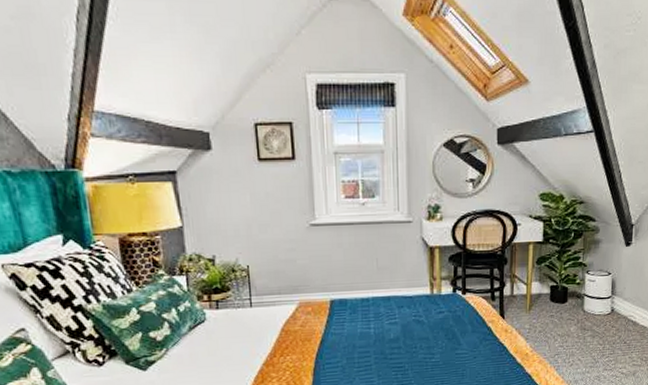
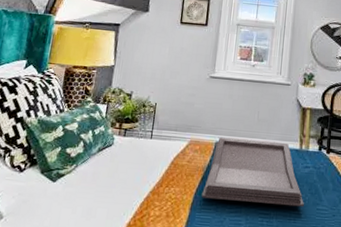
serving tray: none [324,289,441,362] -> present [202,137,304,207]

